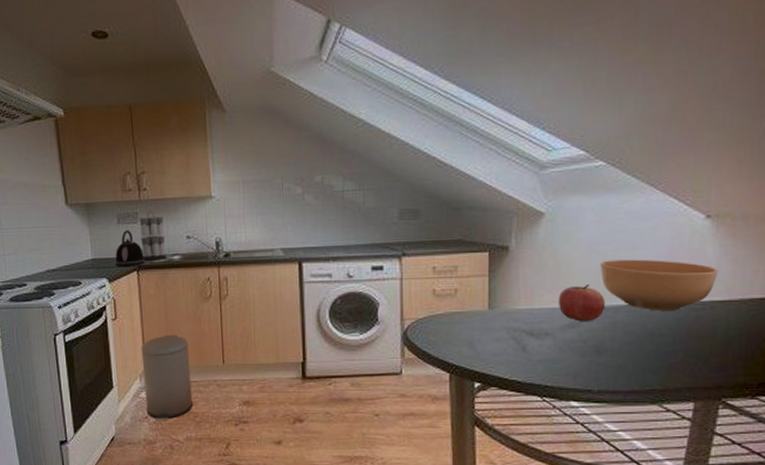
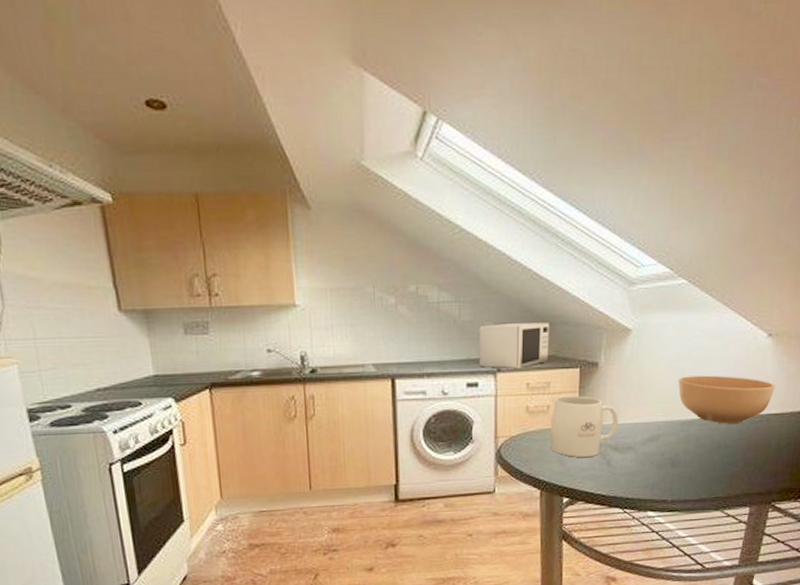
kettle: present [115,230,145,267] -> none [182,341,219,385]
spice rack: present [139,210,168,261] -> none [210,319,245,378]
pedal bin: present [141,334,193,421] -> none [216,459,277,555]
microwave: none [383,207,455,253] -> present [479,322,549,369]
mug: none [459,279,534,343] -> present [550,395,619,458]
fruit: present [557,285,606,322] -> none [640,400,682,436]

